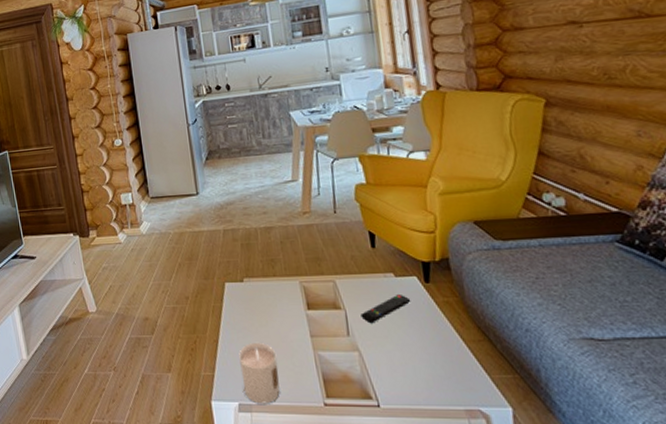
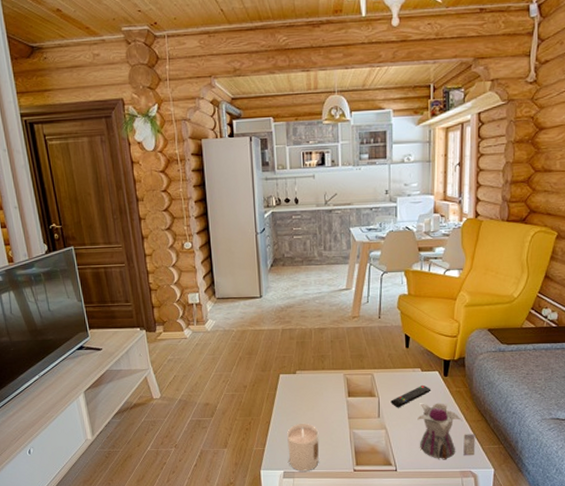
teapot: none [398,316,482,394] -> present [417,402,475,460]

